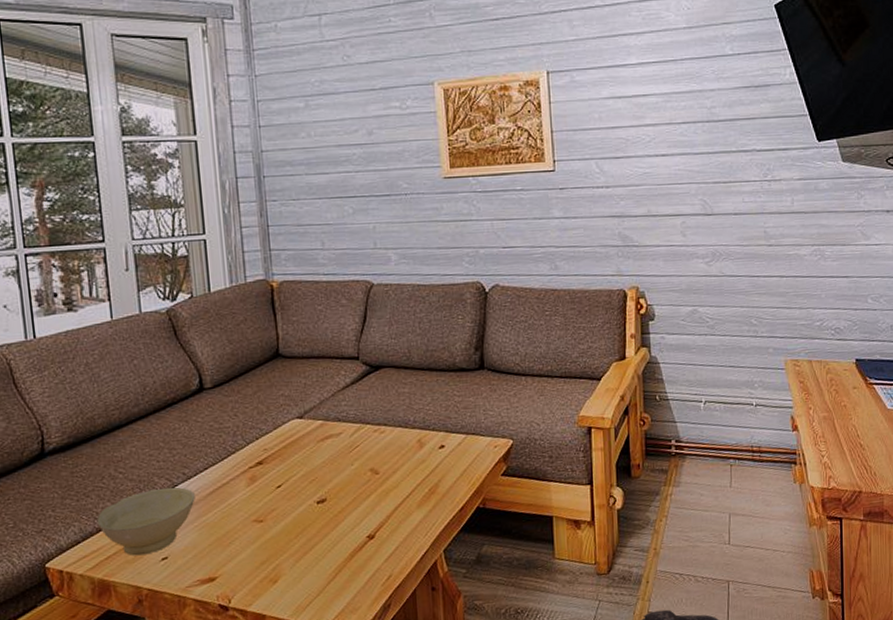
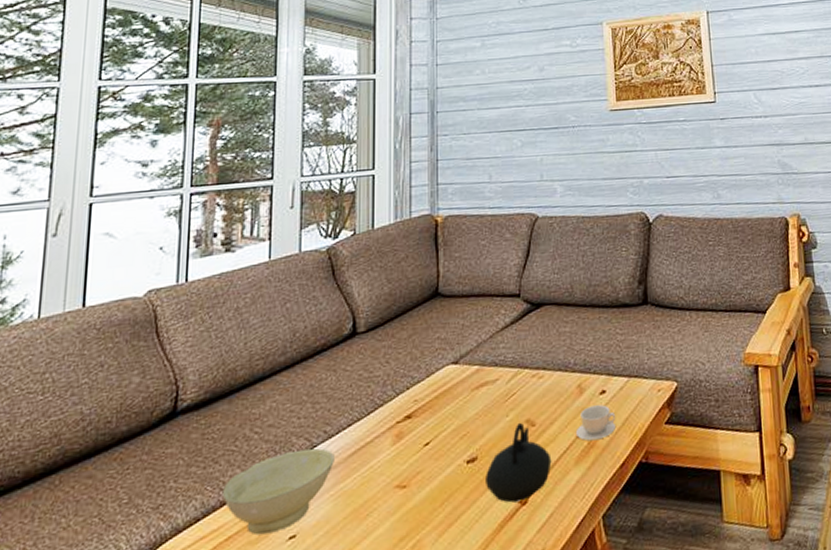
teapot: none [335,470,396,537] -> present [486,422,552,503]
teacup: none [416,458,455,488] -> present [575,405,616,441]

